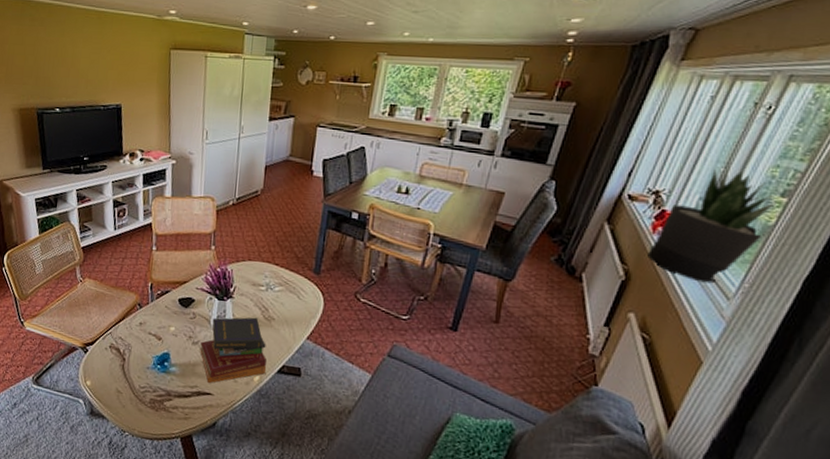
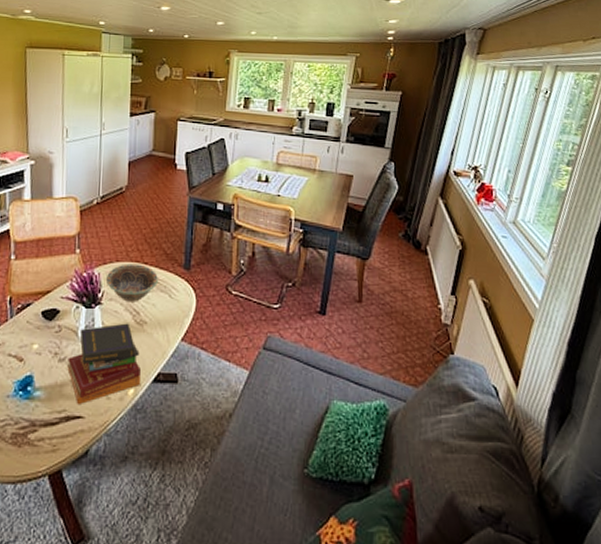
decorative bowl: none [237,263,288,300] -> present [105,264,158,302]
planter: present [647,161,778,284] -> none [476,138,566,246]

